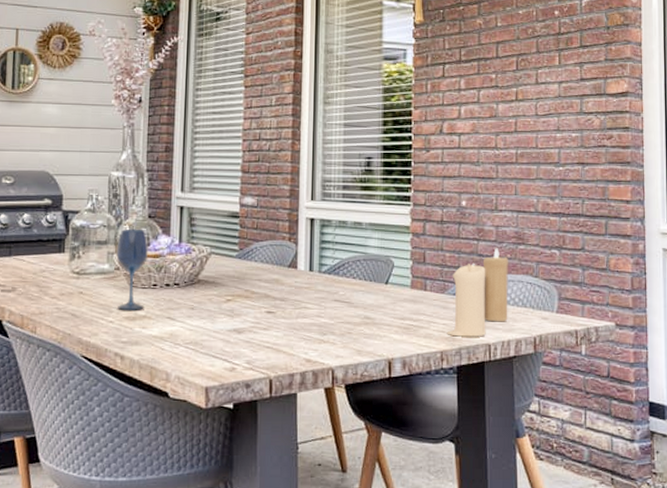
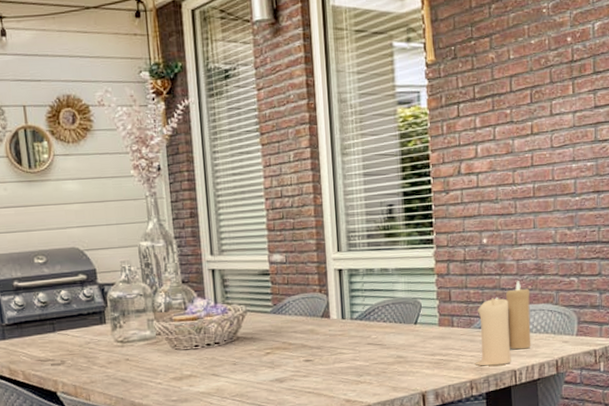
wineglass: present [116,229,148,310] -> none [155,294,189,372]

